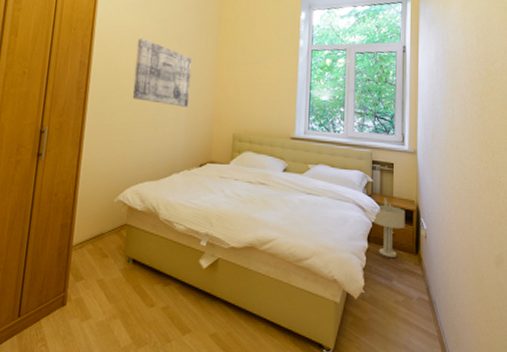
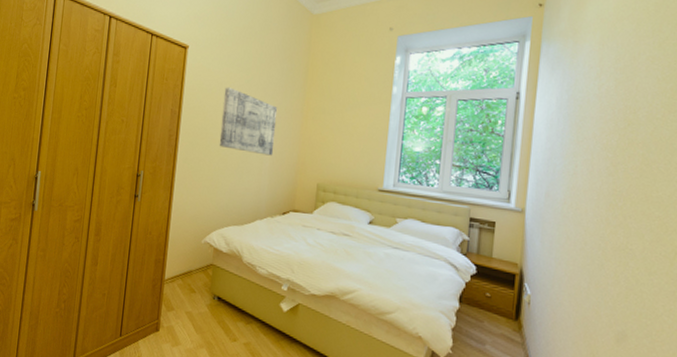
table lamp: present [373,197,405,257] -> none [467,258,506,321]

